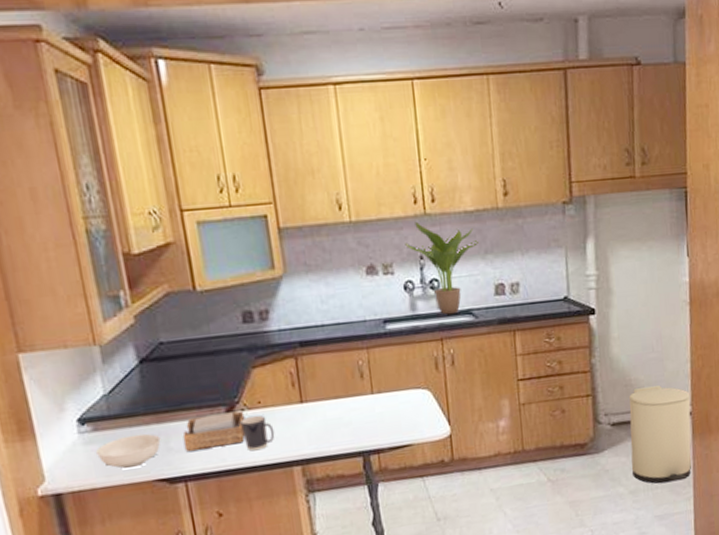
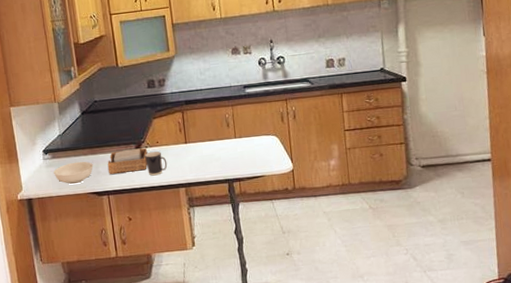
potted plant: present [405,221,478,316] -> none [259,16,313,83]
pedal bin: present [629,385,692,484] -> none [436,137,492,216]

